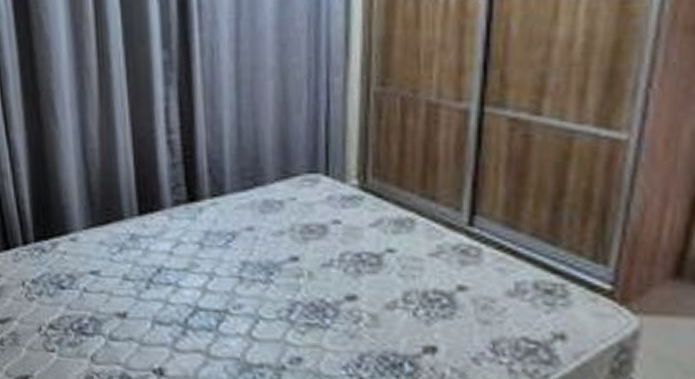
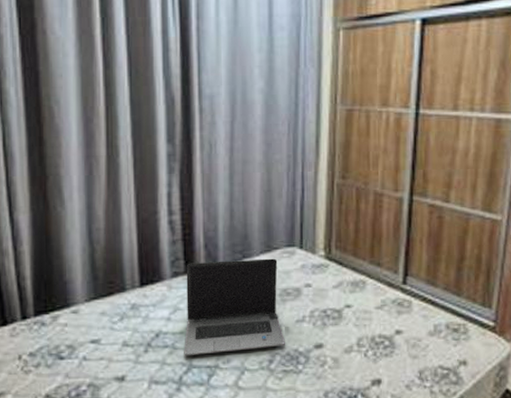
laptop computer: none [188,187,308,297] -> present [184,258,285,357]

